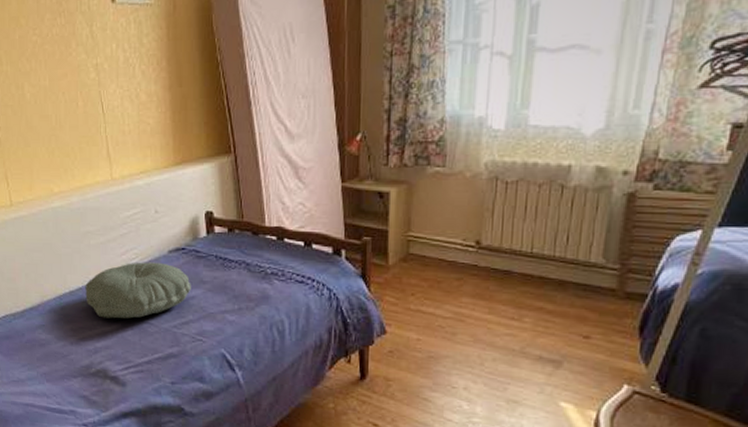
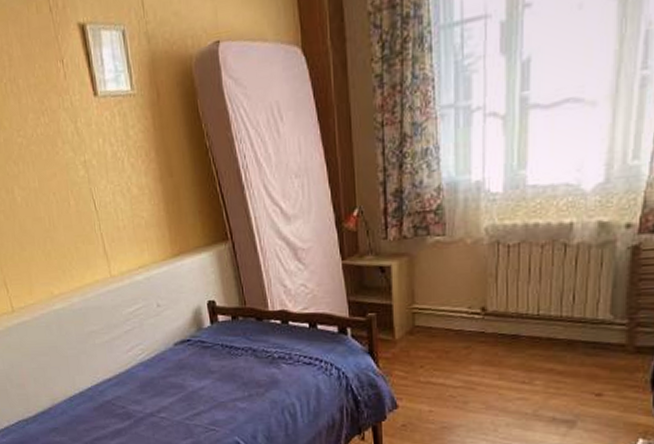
pillow: present [85,262,191,319] -> none [94,356,200,416]

